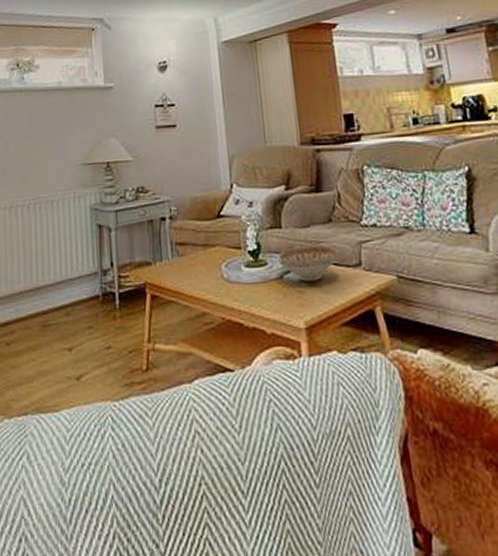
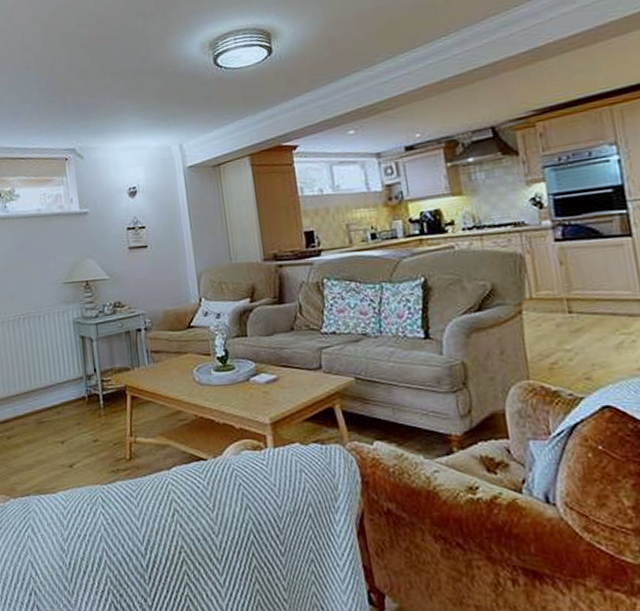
decorative bowl: present [278,245,339,281] -> none [244,351,301,383]

